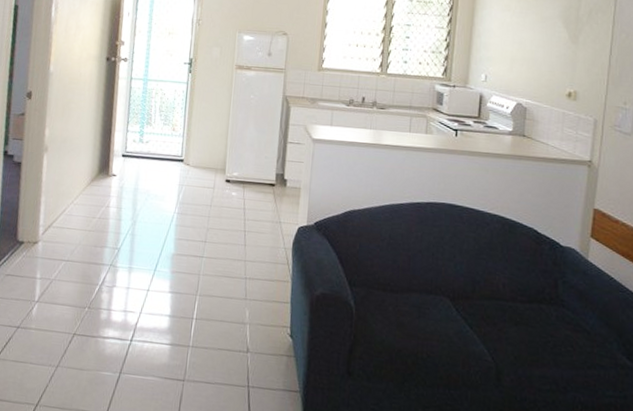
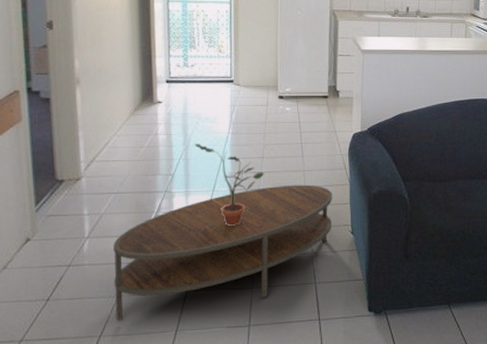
coffee table: none [53,273,274,394] -> present [112,184,333,321]
potted plant: none [141,220,205,310] -> present [194,144,264,226]

